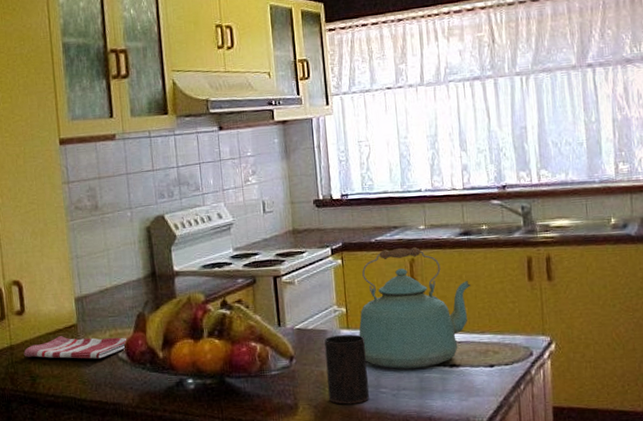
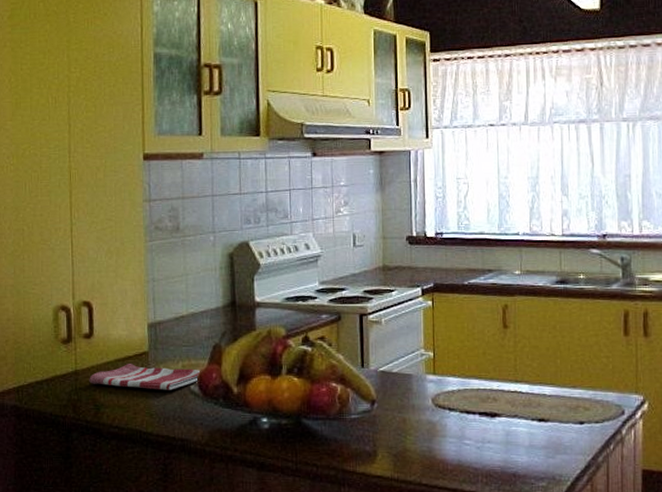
cup: present [324,334,369,405] -> none [409,381,452,455]
kettle: present [359,246,471,369] -> none [445,292,564,420]

